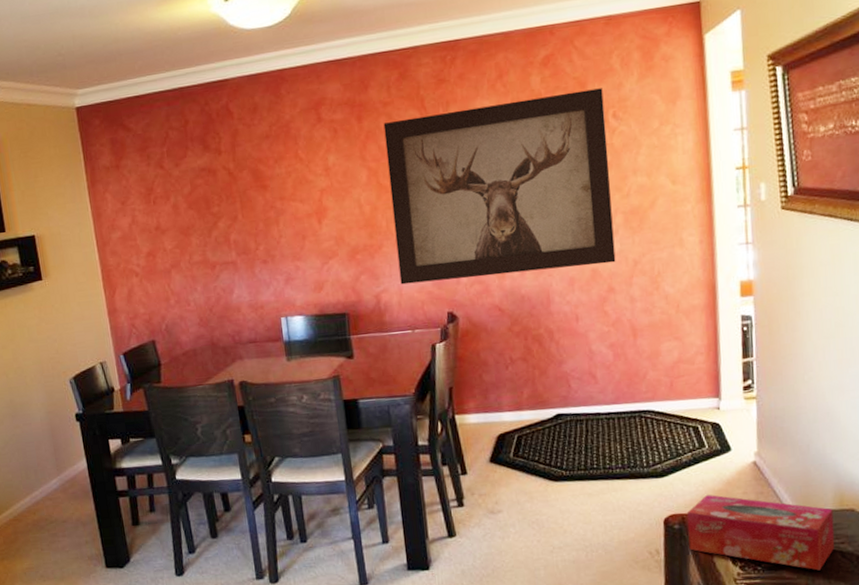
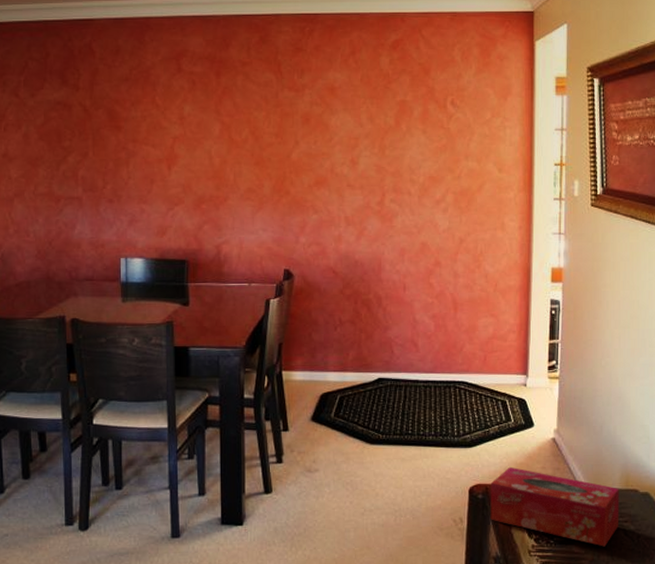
wall art: present [383,88,616,285] -> none [240,76,444,239]

